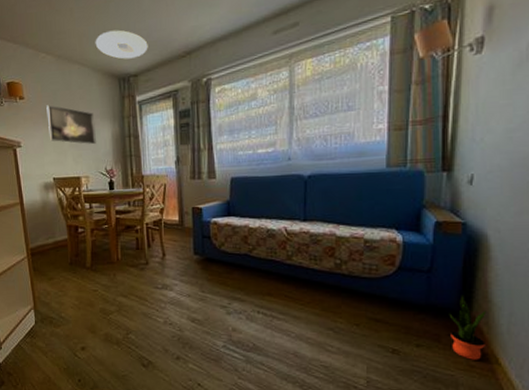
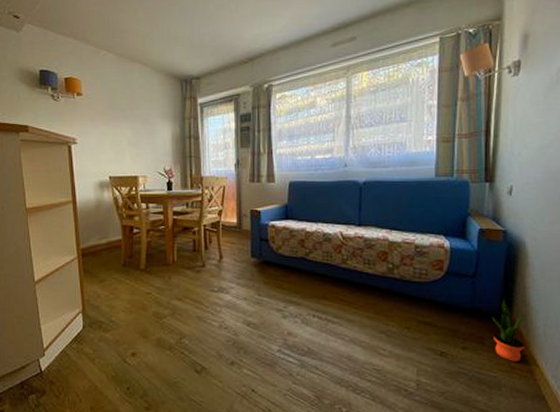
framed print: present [46,105,96,144] -> none [105,102,155,143]
ceiling light: present [95,29,148,59] -> none [158,32,211,62]

